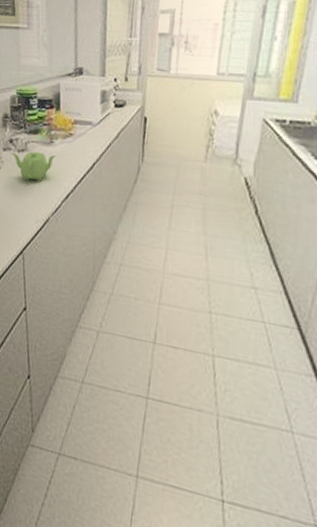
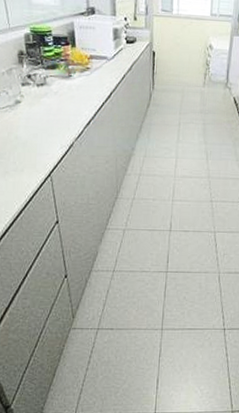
teapot: present [11,151,56,181] -> none [30,85,75,112]

